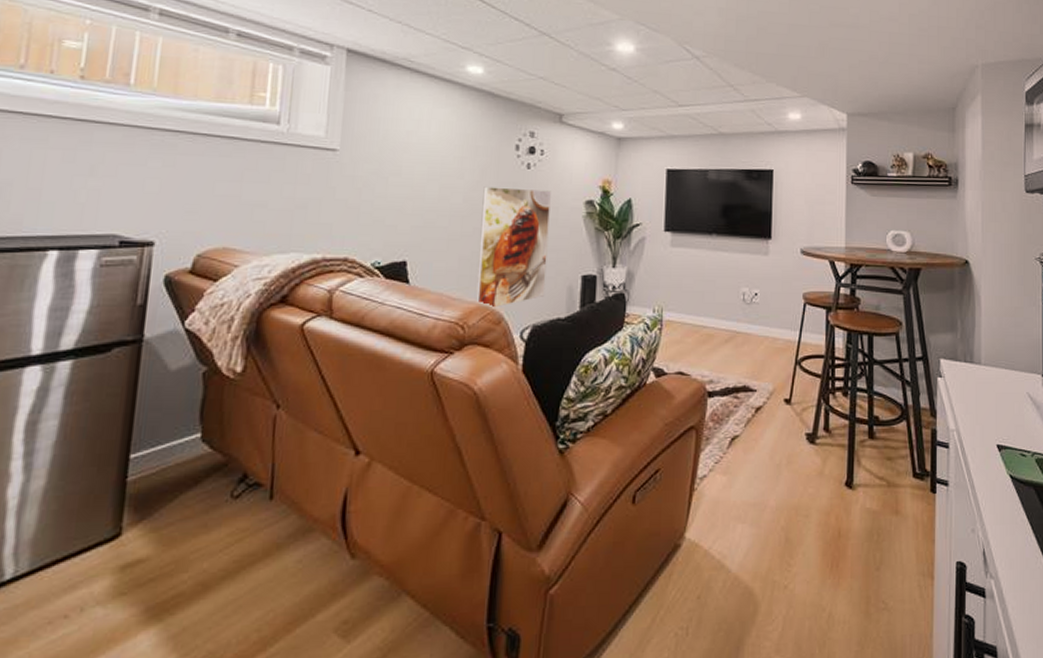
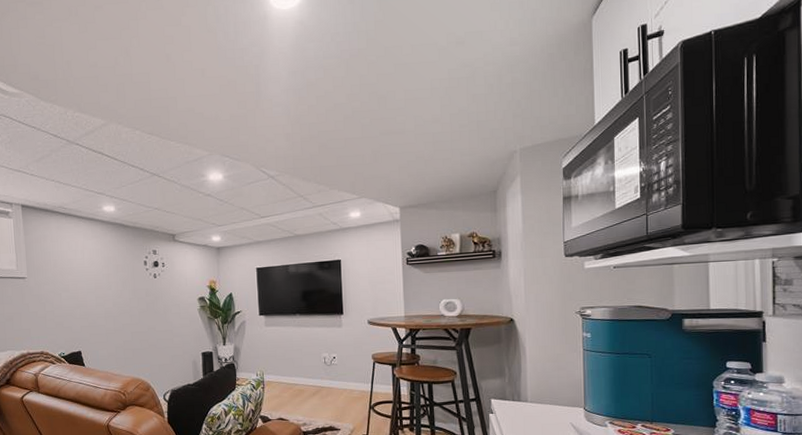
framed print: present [476,186,551,310] -> none [125,292,177,381]

